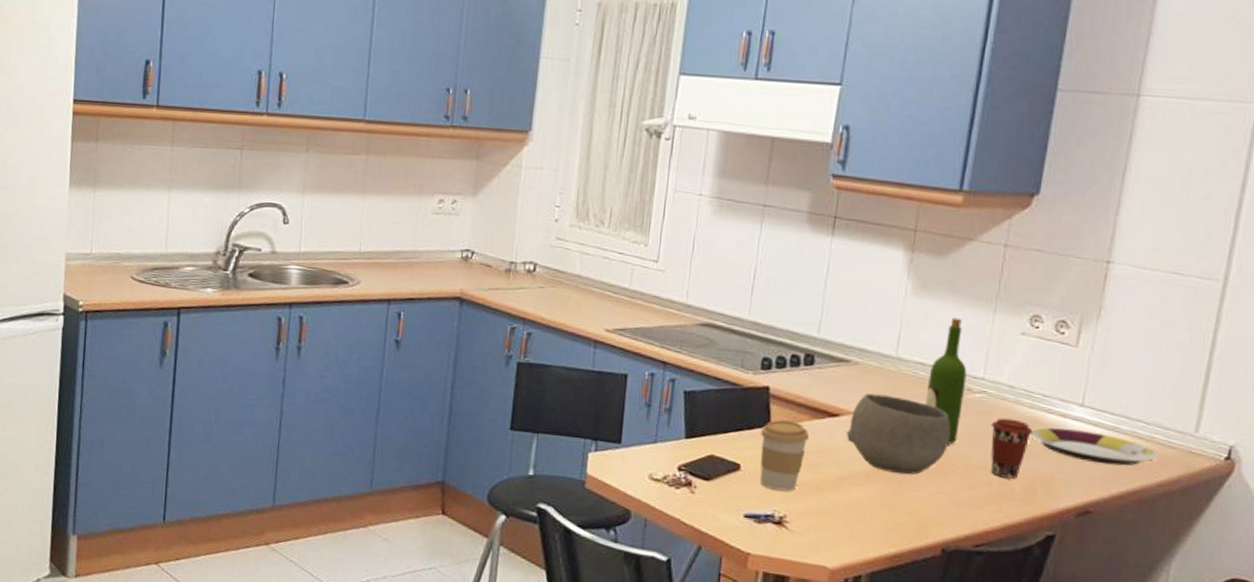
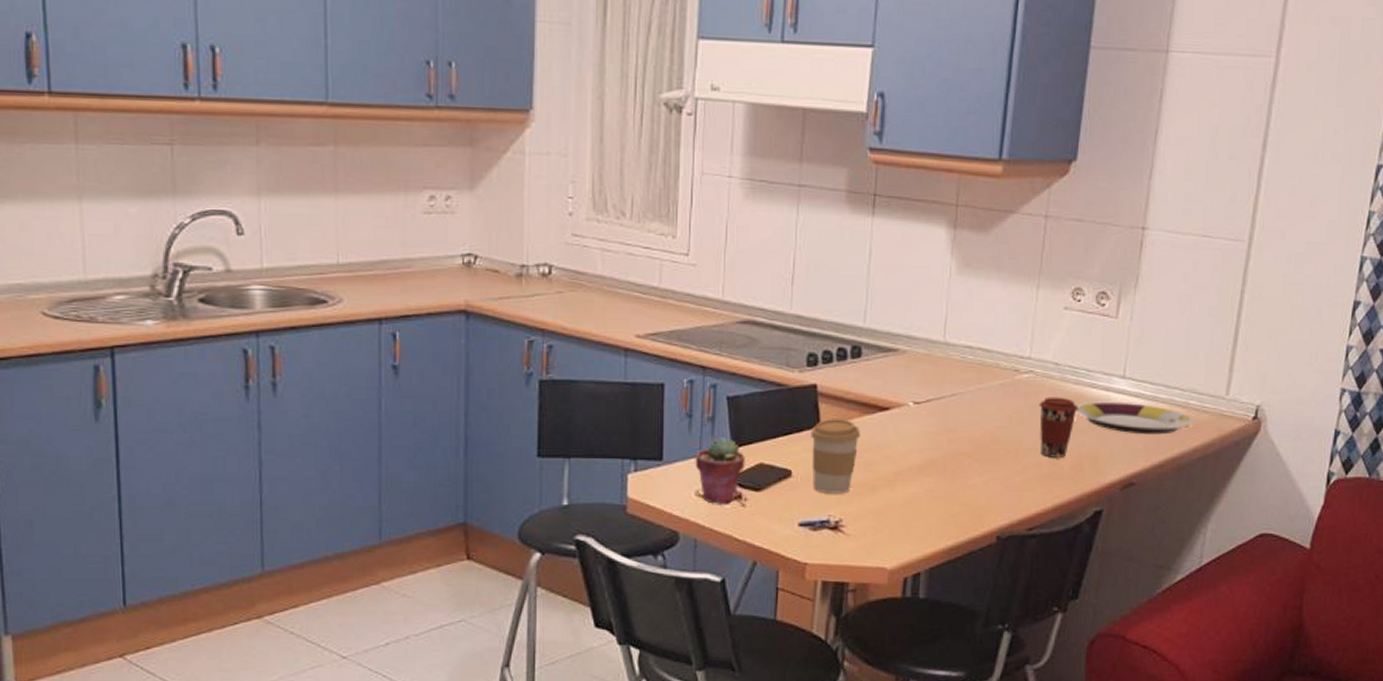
potted succulent: none [650,427,697,490] -> present [695,437,745,504]
bowl: present [846,393,951,475] -> none [898,383,1001,464]
wine bottle: present [925,317,967,444] -> none [974,296,1014,428]

